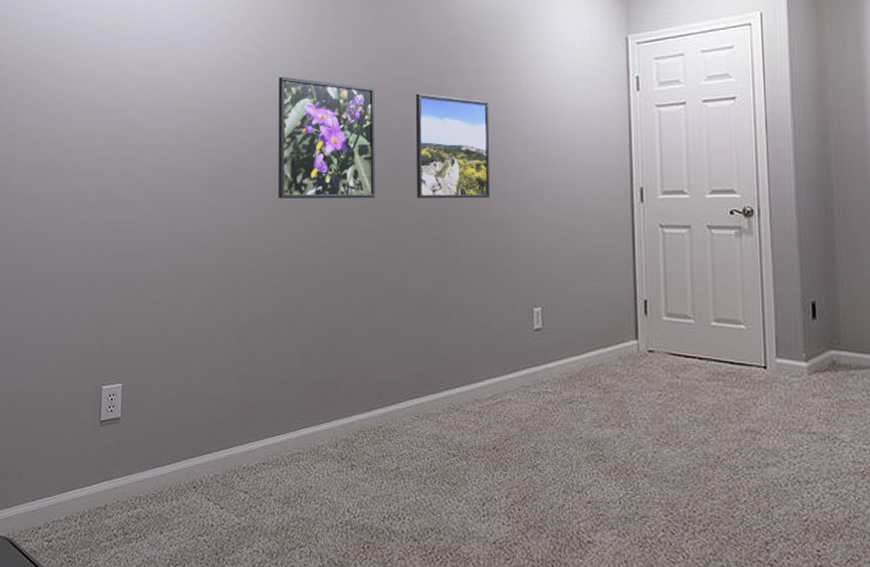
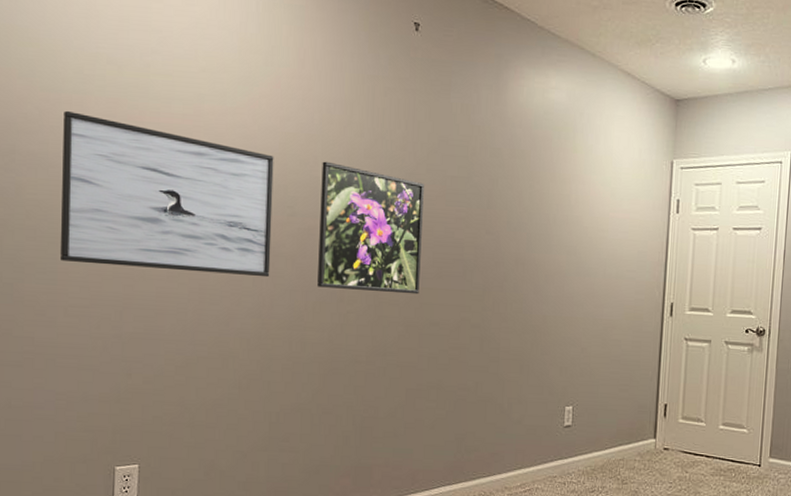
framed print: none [56,56,235,193] -> present [59,110,274,278]
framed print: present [415,93,491,199] -> none [460,193,538,303]

